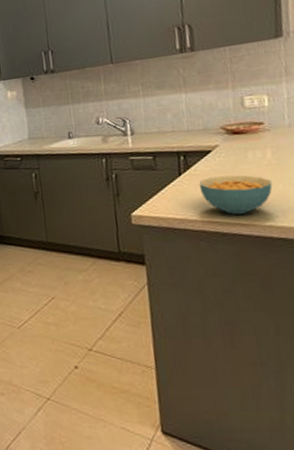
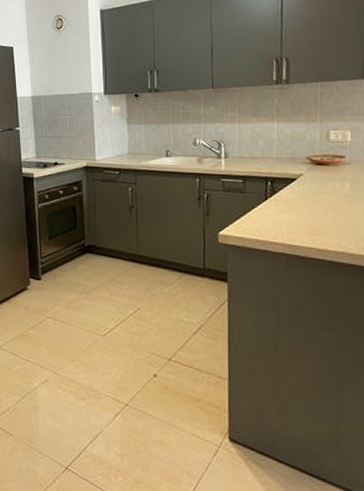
cereal bowl: present [199,175,273,215] -> none [282,203,348,240]

